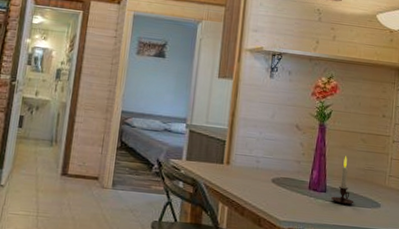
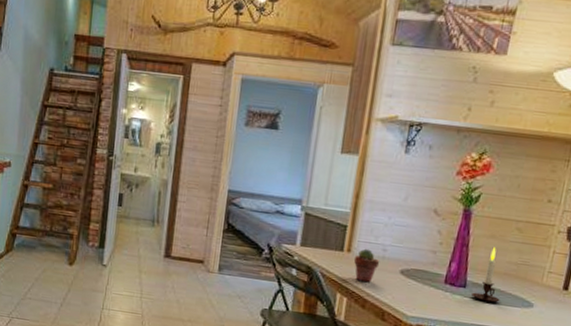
potted succulent: none [232,160,255,192] -> present [353,248,380,283]

